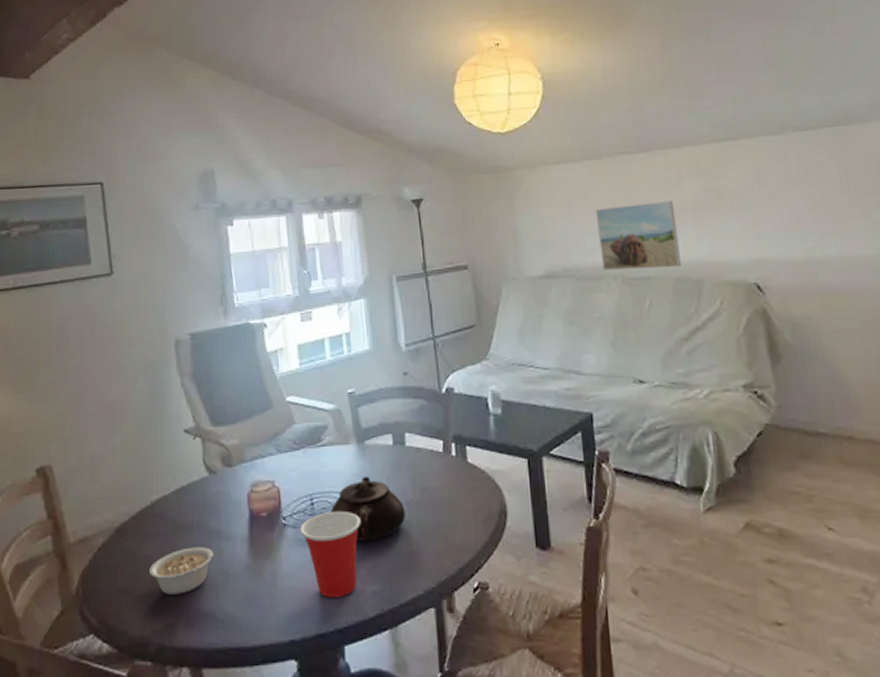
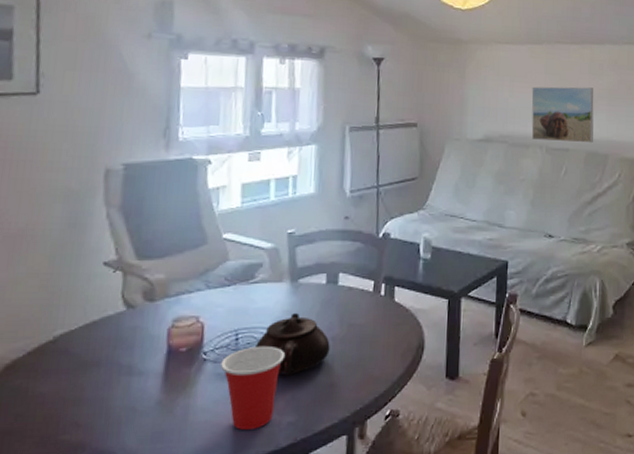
legume: present [150,547,224,595] -> none [41,383,134,434]

